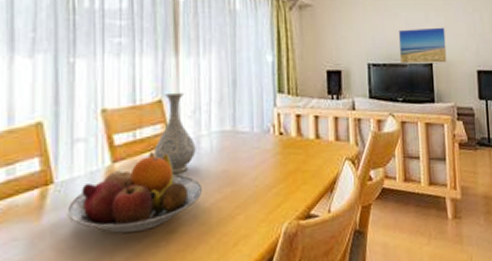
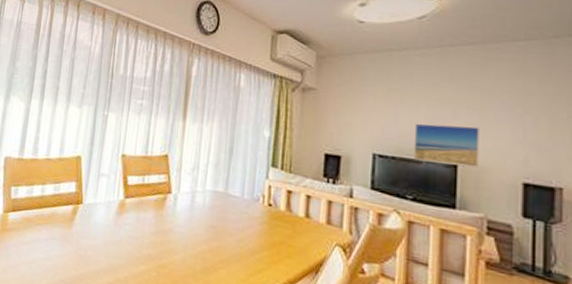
fruit bowl: present [67,151,202,234] -> none [88,195,192,260]
vase: present [154,92,196,174] -> none [156,150,191,219]

